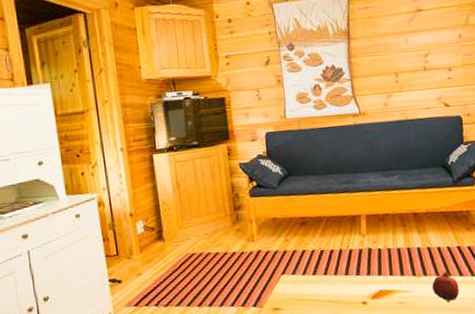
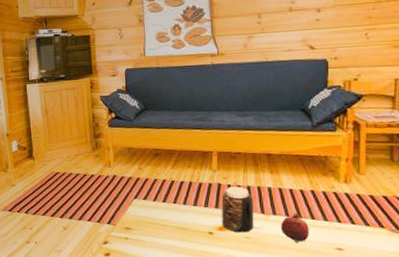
jar: none [373,249,407,299] -> present [221,186,254,233]

